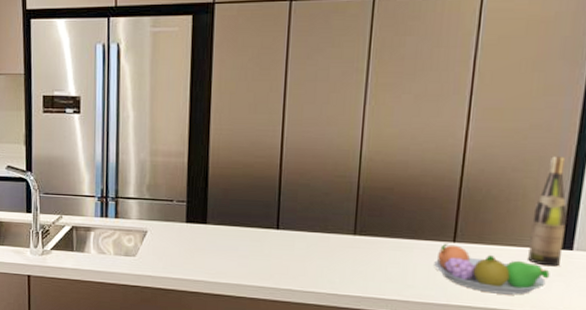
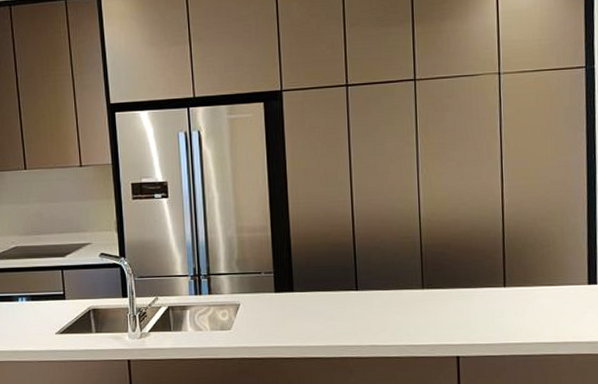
fruit bowl: present [434,243,550,295] -> none [491,288,583,329]
wine bottle: present [528,156,568,267] -> none [563,205,590,300]

